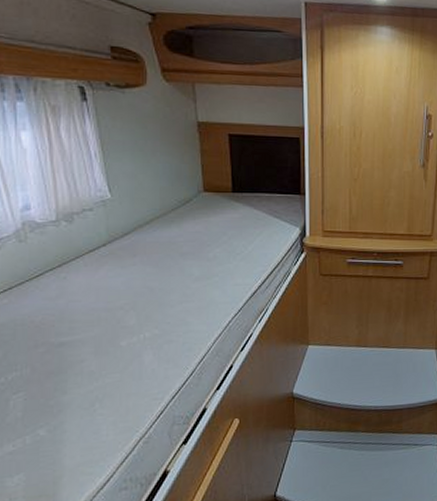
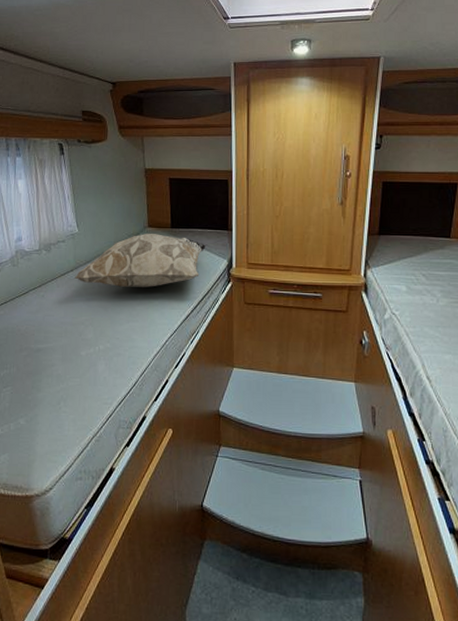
decorative pillow: none [108,199,275,263] -> present [75,234,206,287]

